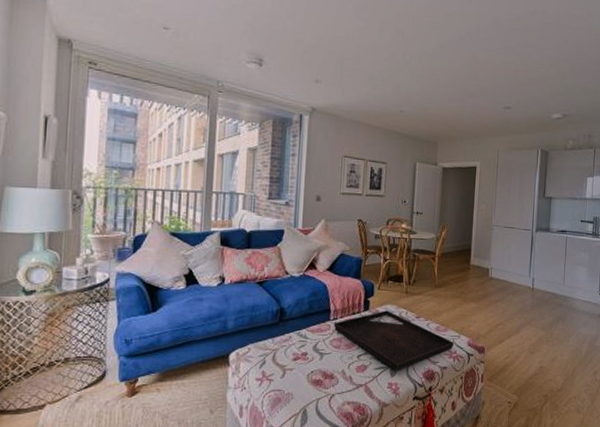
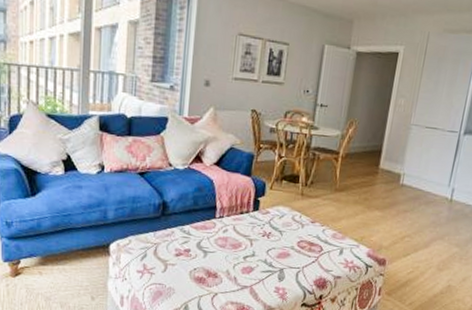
serving tray: present [333,310,454,372] -> none [219,212,351,277]

